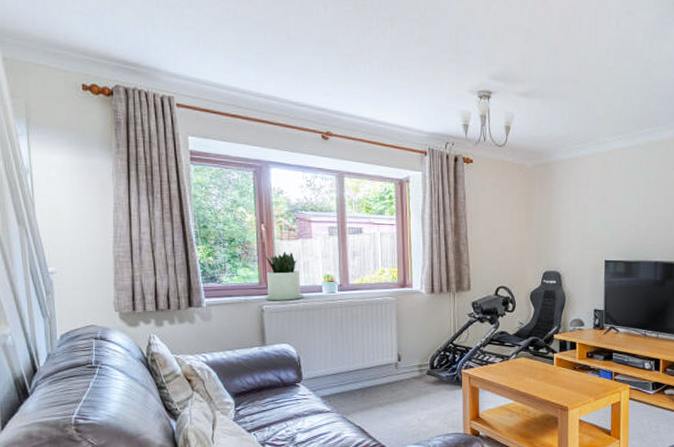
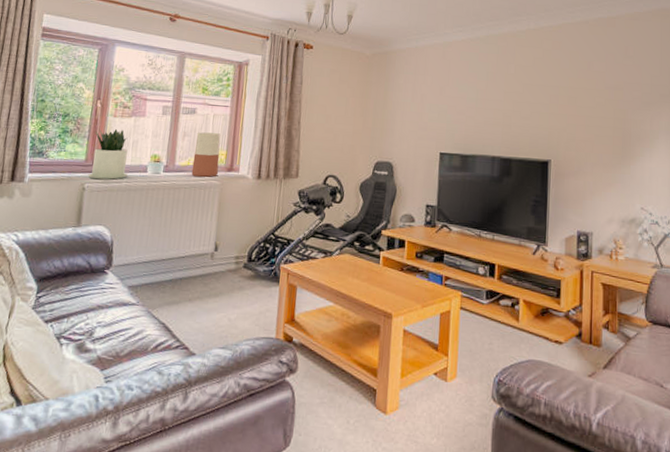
vase: none [366,251,393,295] -> present [191,132,221,178]

